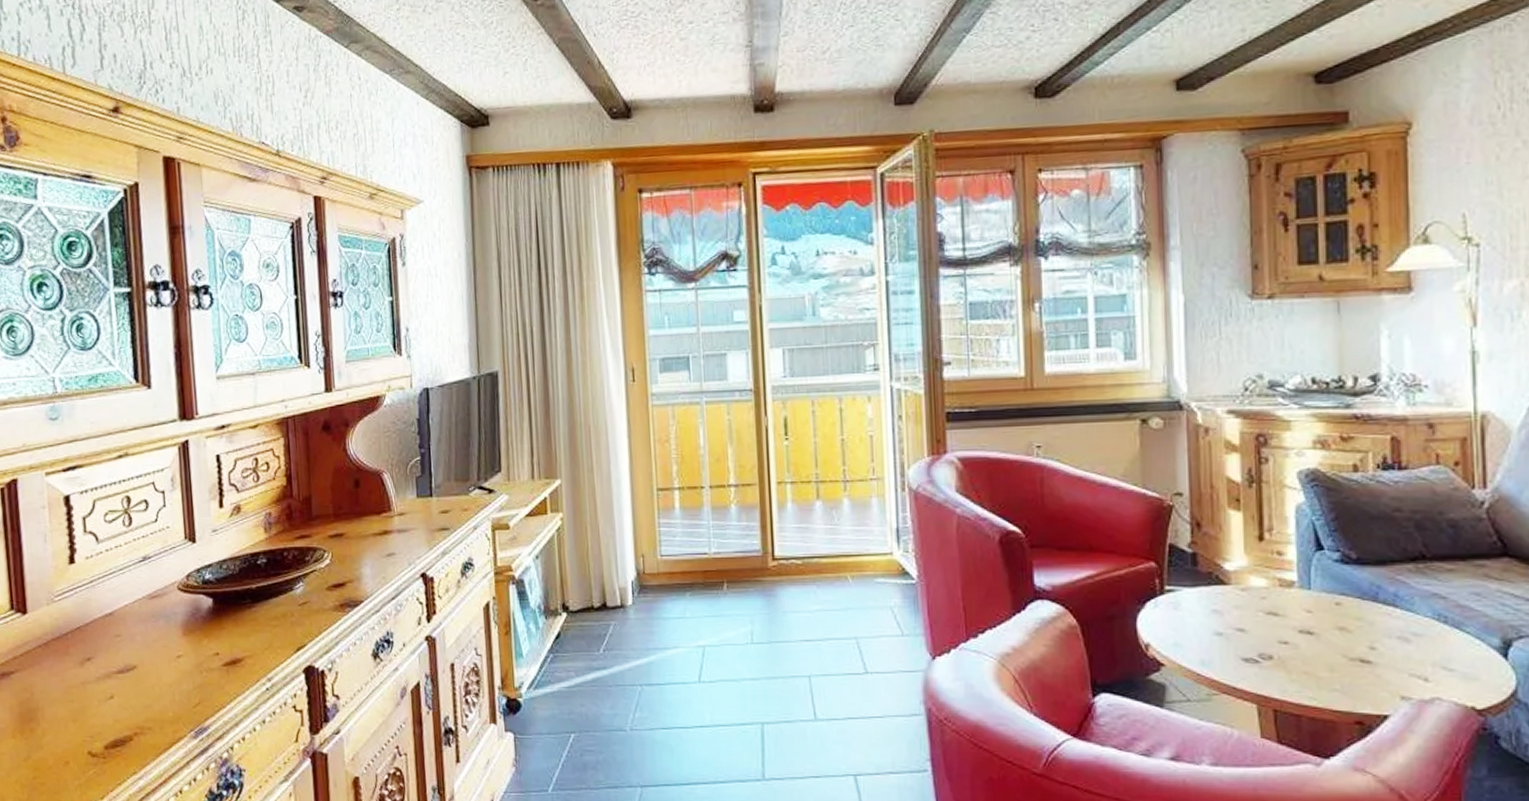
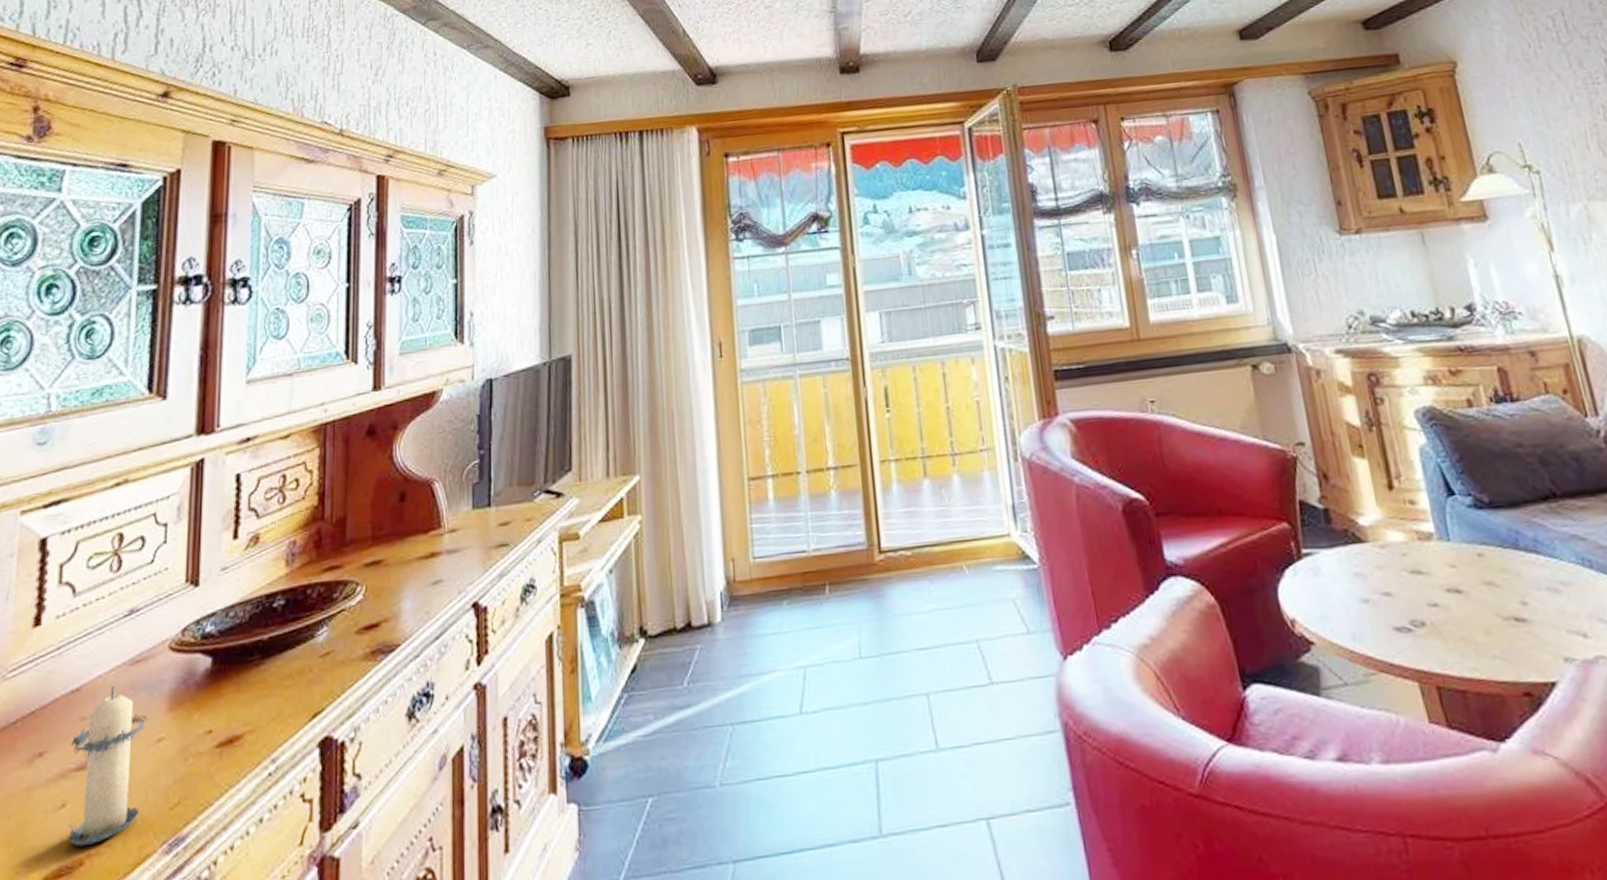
candle: none [111,614,170,728] -> present [67,686,148,847]

